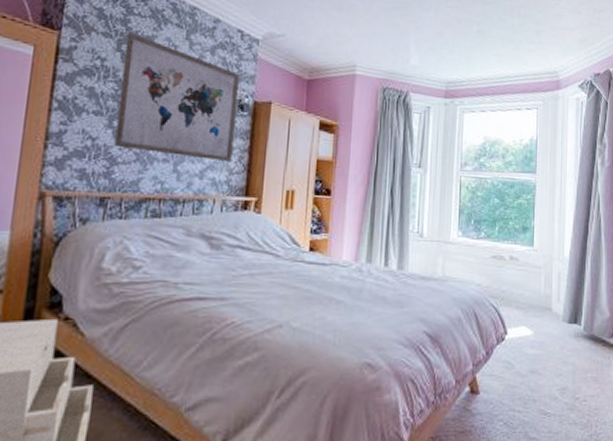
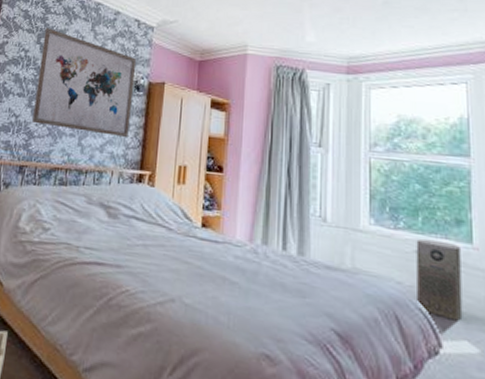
air purifier: none [490,245,525,311] -> present [415,238,463,321]

